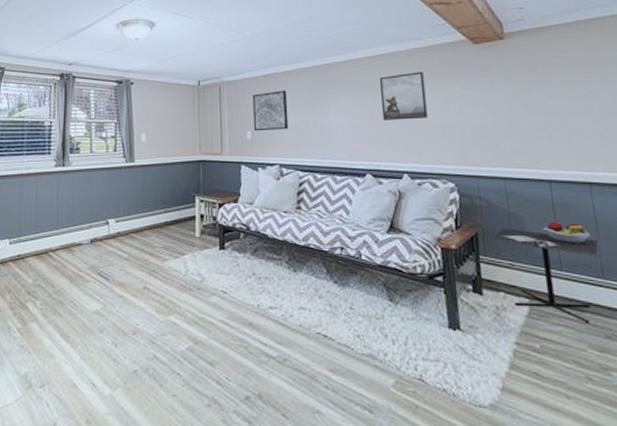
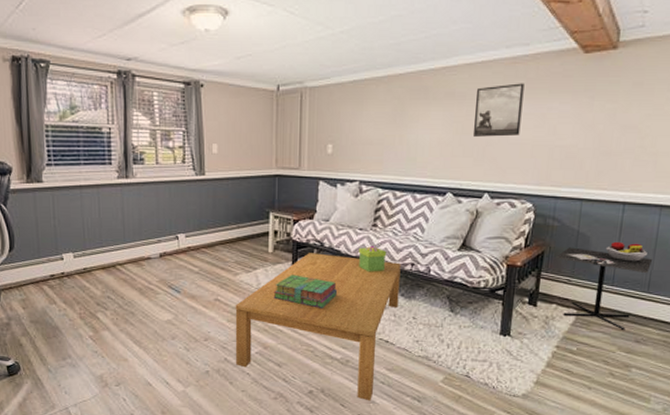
coffee table: none [164,237,333,411] -> present [235,253,401,401]
stack of books: none [202,260,268,297] -> present [273,274,338,308]
wall art: present [252,90,289,131] -> none [335,100,375,145]
decorative box: none [285,229,314,257] -> present [358,246,387,272]

